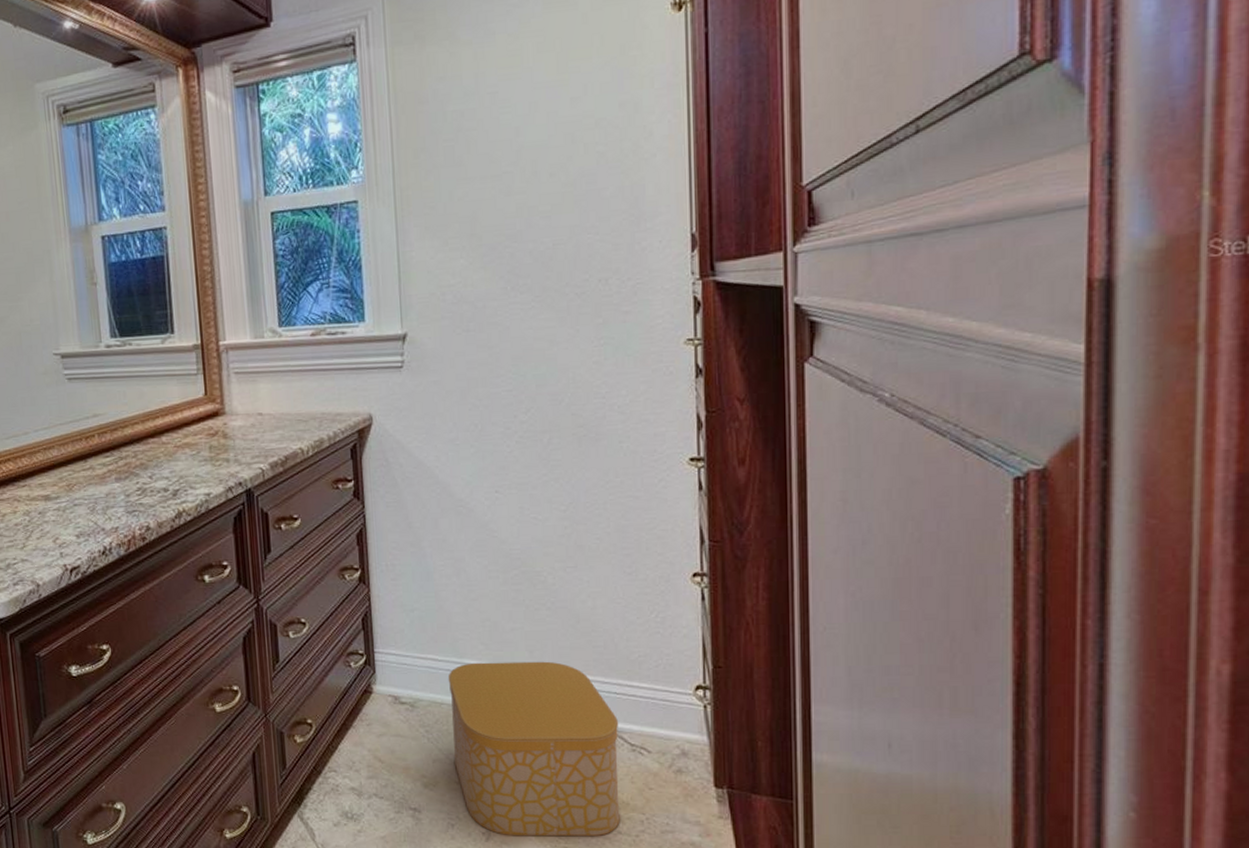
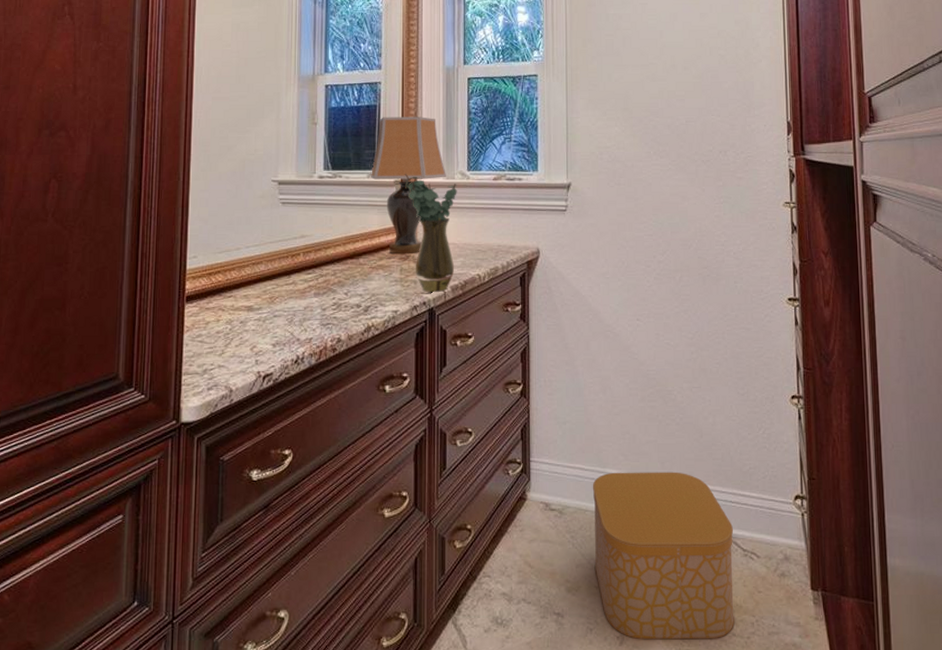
table lamp: none [164,265,254,431] -> present [370,117,446,255]
vase: none [204,334,272,472] -> present [404,173,457,293]

